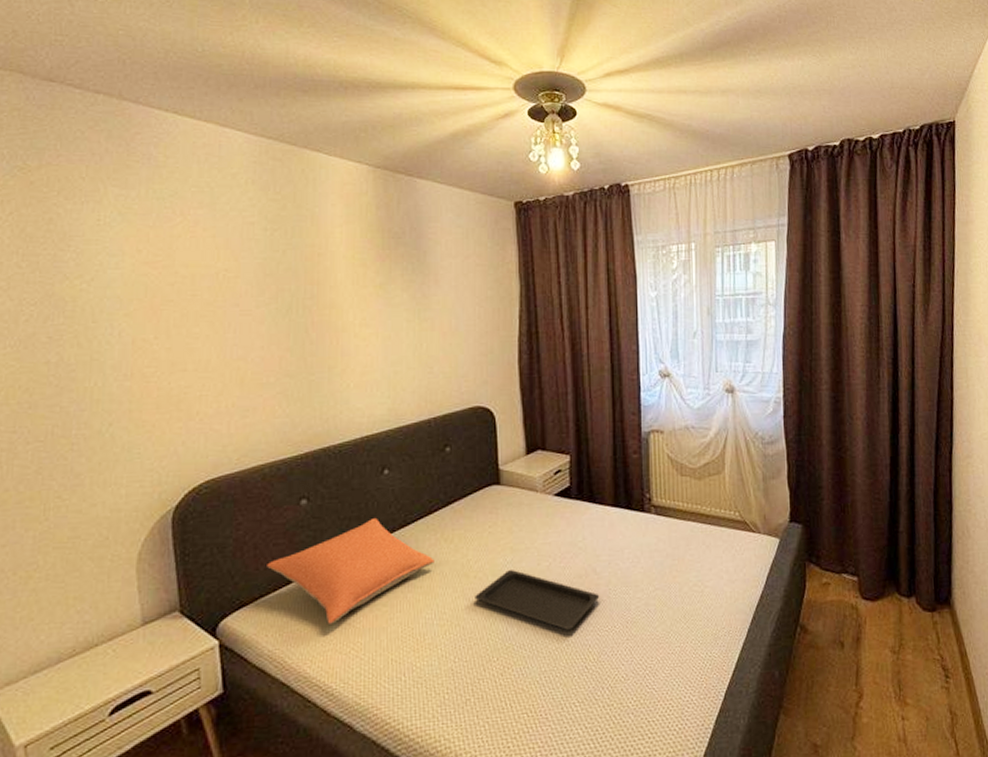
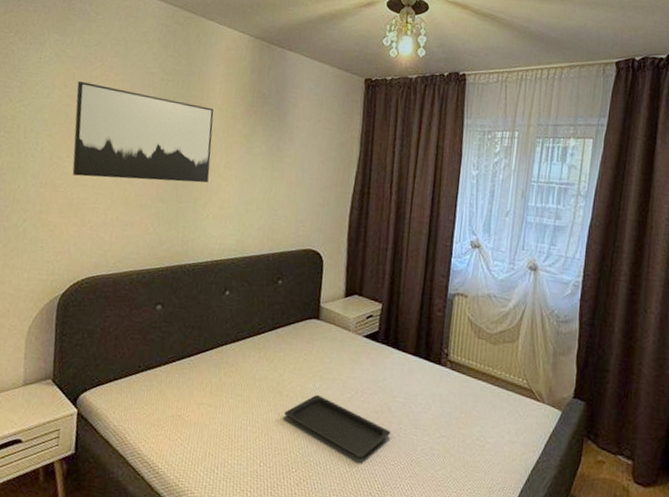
wall art: none [154,242,343,360] -> present [72,80,214,183]
pillow: present [267,517,434,624] -> none [123,330,256,413]

